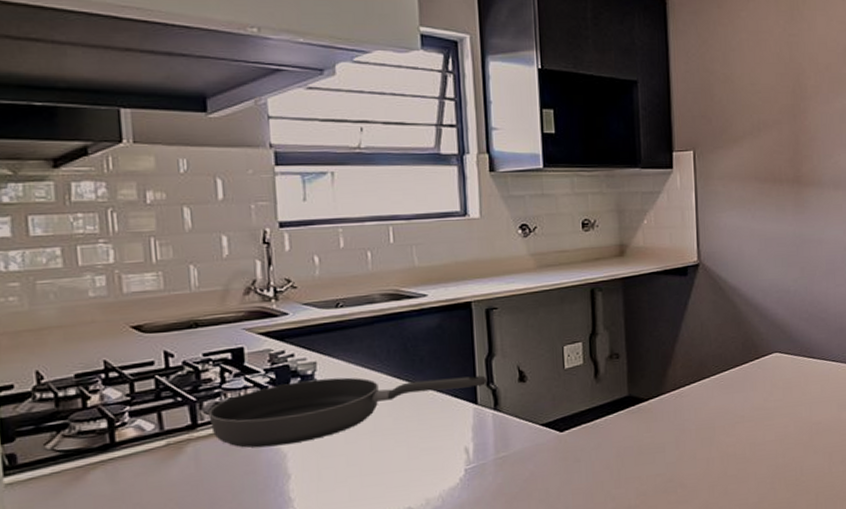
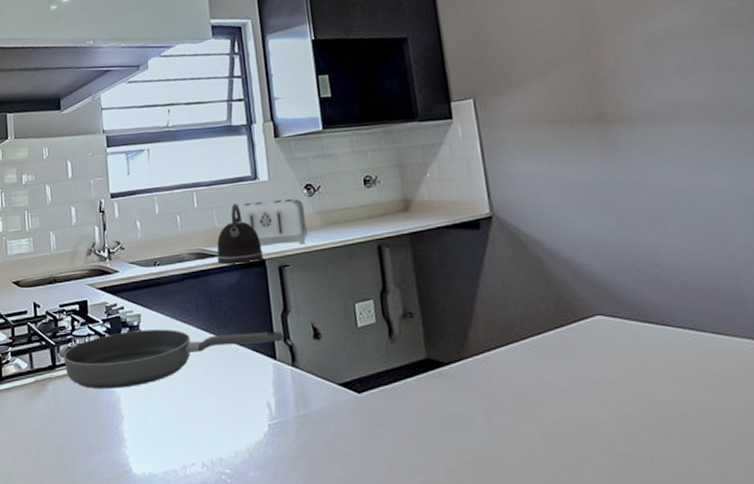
kettle: none [415,241,469,307] -> present [217,204,263,264]
toaster: none [439,238,520,286] -> present [235,198,308,245]

